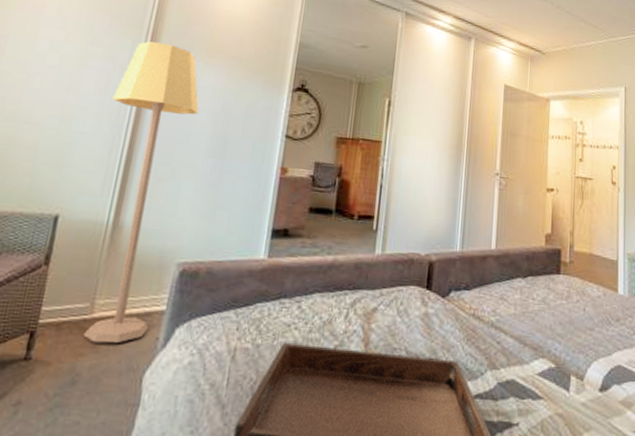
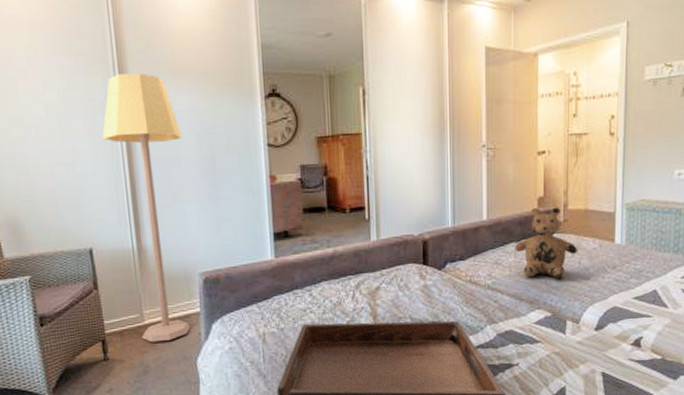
teddy bear: none [521,244,583,327] -> present [515,207,578,280]

